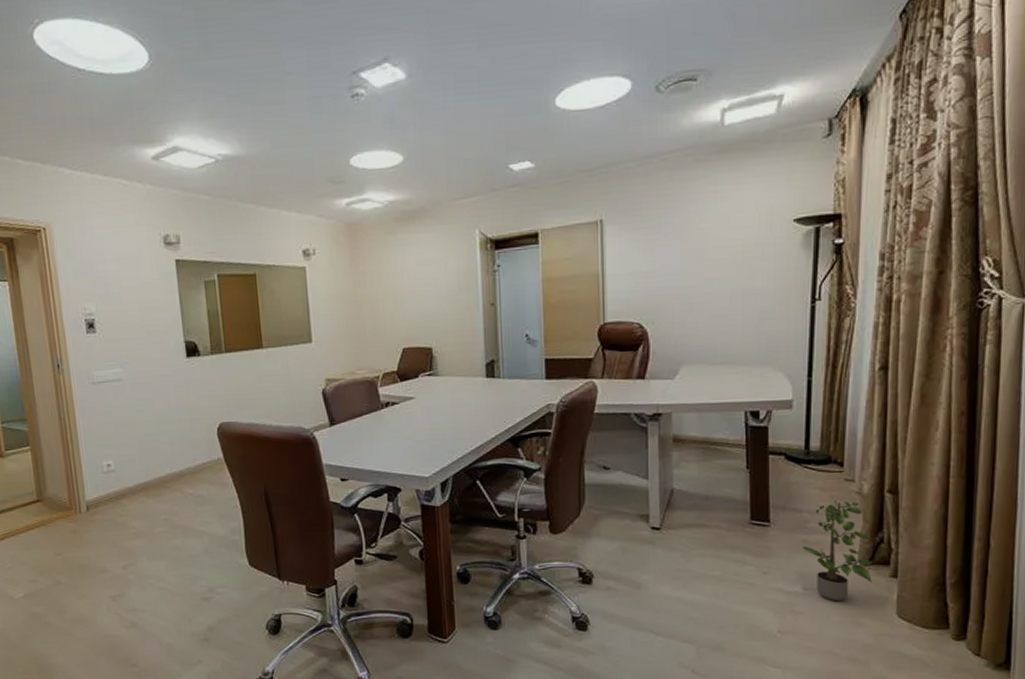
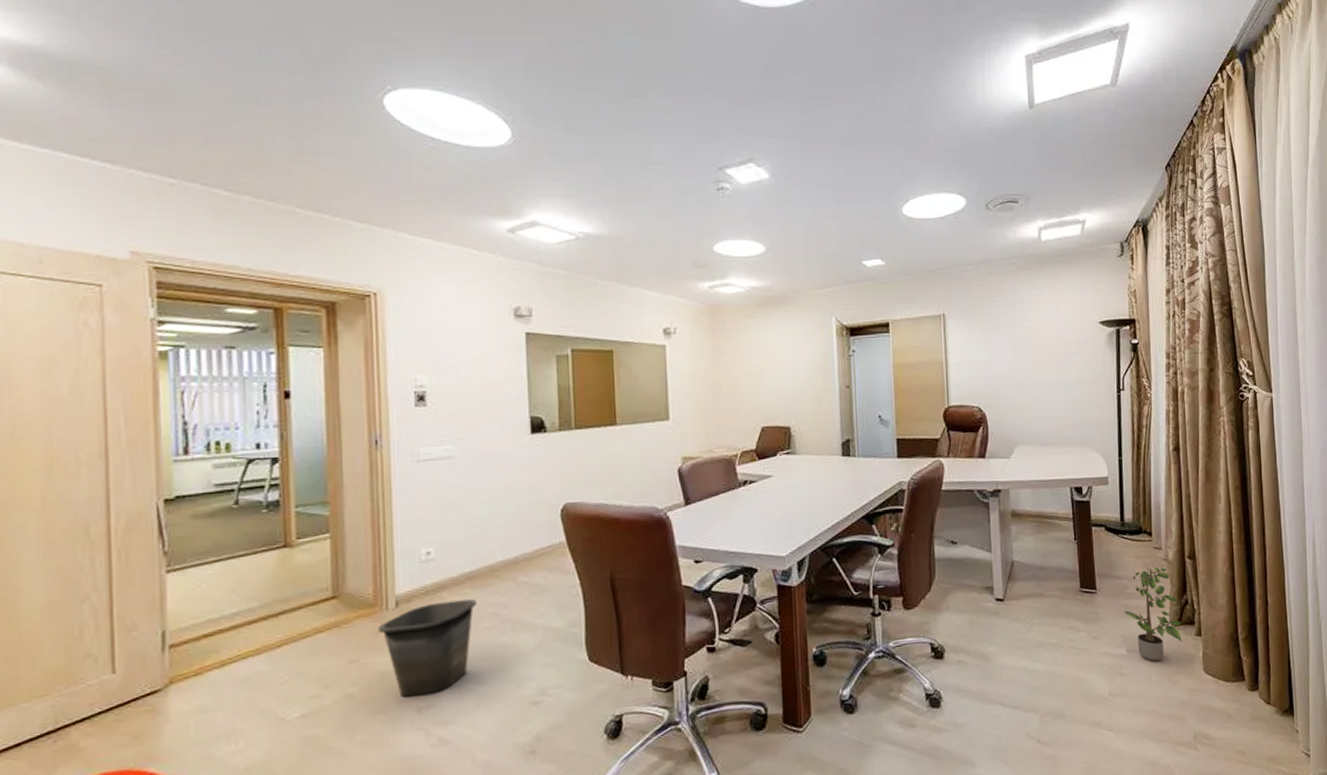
waste bin: none [74,507,152,587] -> present [378,599,477,697]

